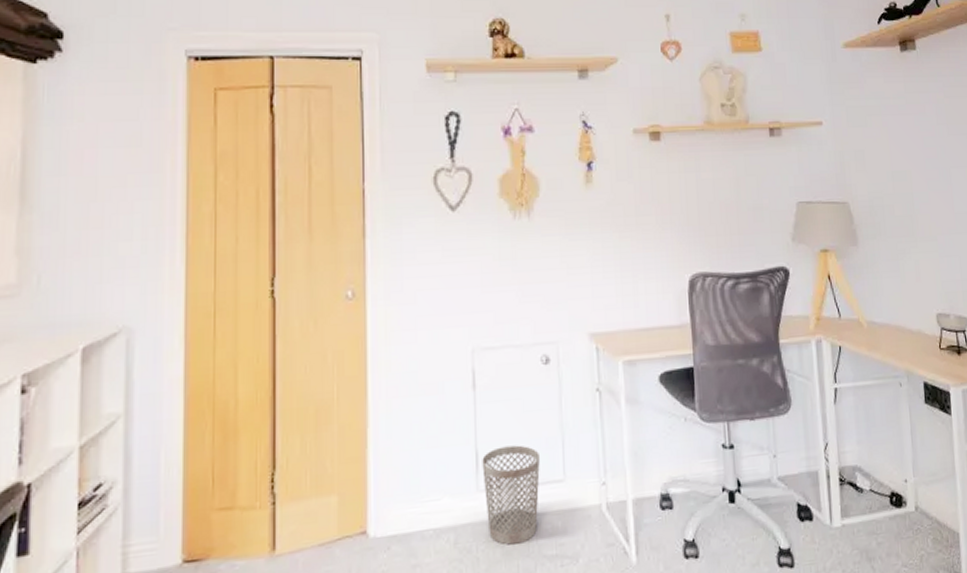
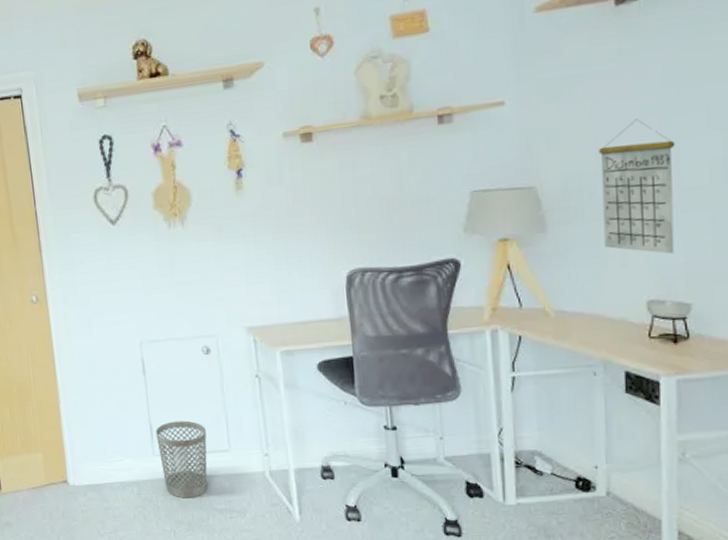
calendar: none [894,149,954,271] -> present [598,119,676,254]

